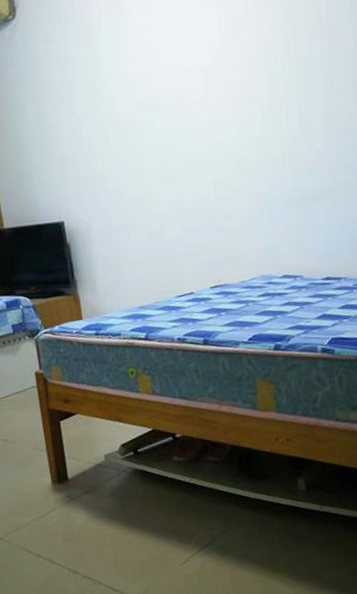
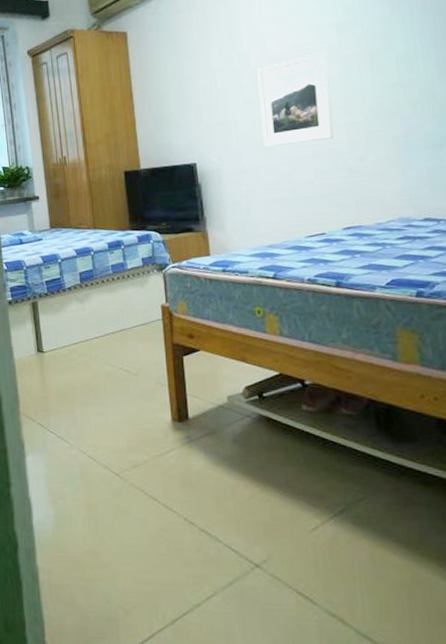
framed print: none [124,98,202,205] -> present [257,50,334,148]

